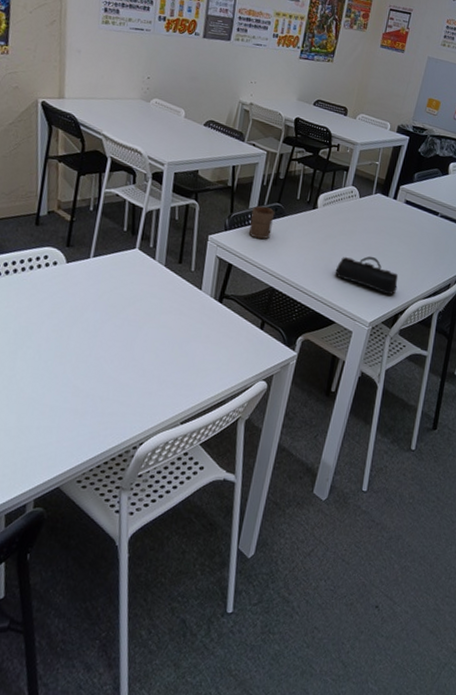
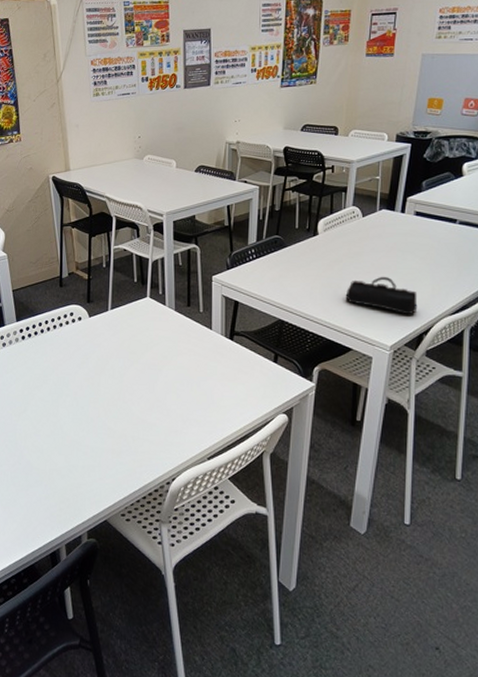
cup: present [248,205,275,240] -> none [250,240,275,274]

